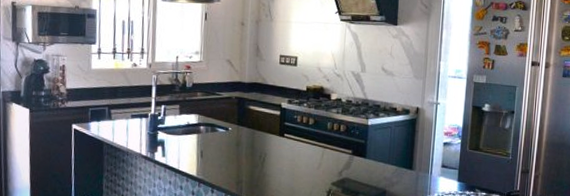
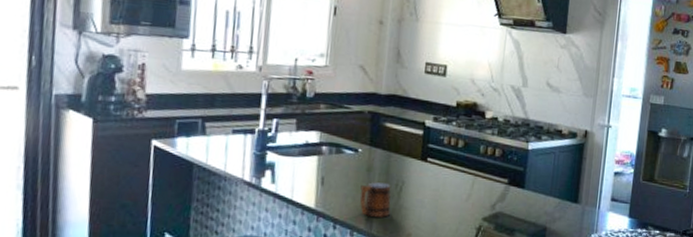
mug: none [232,154,256,183] -> present [360,182,391,217]

